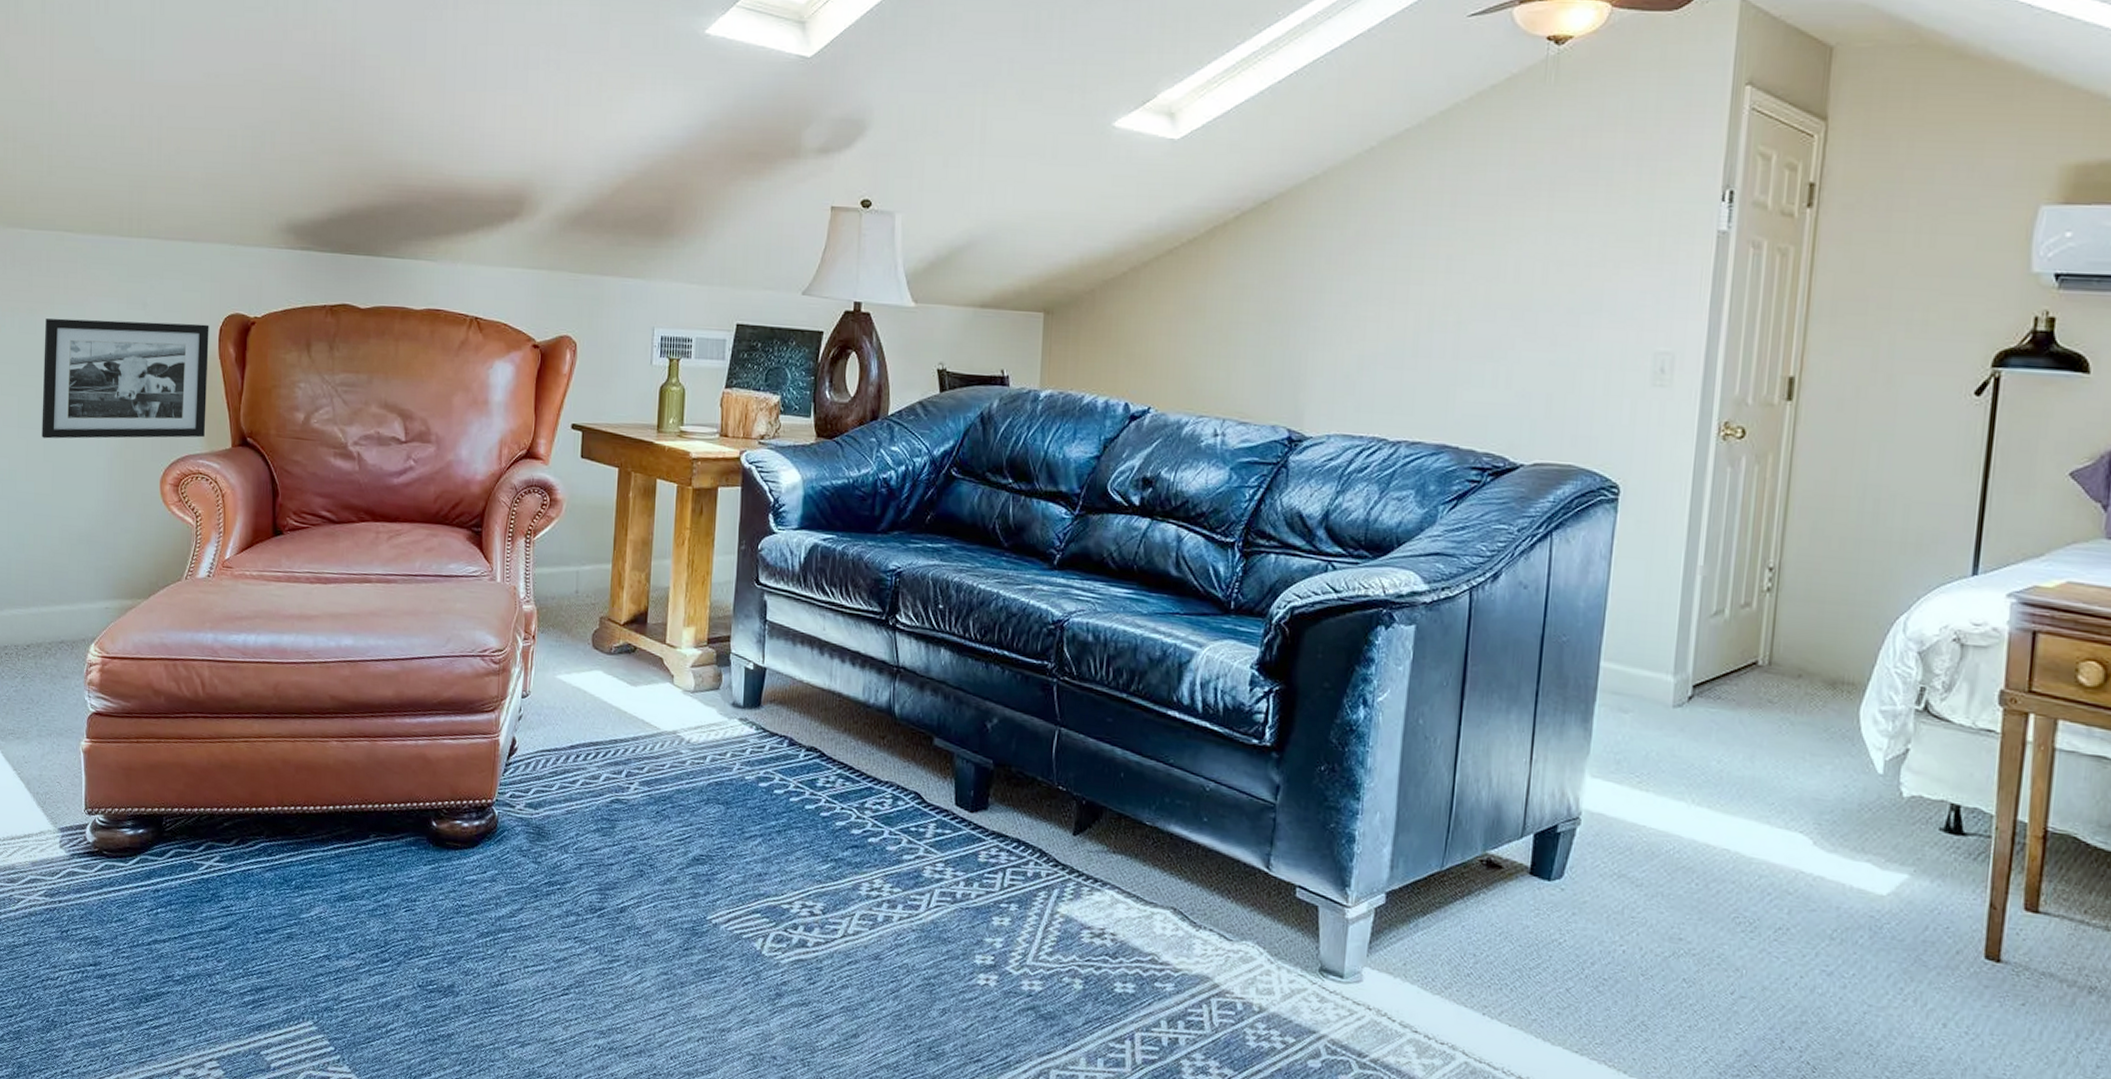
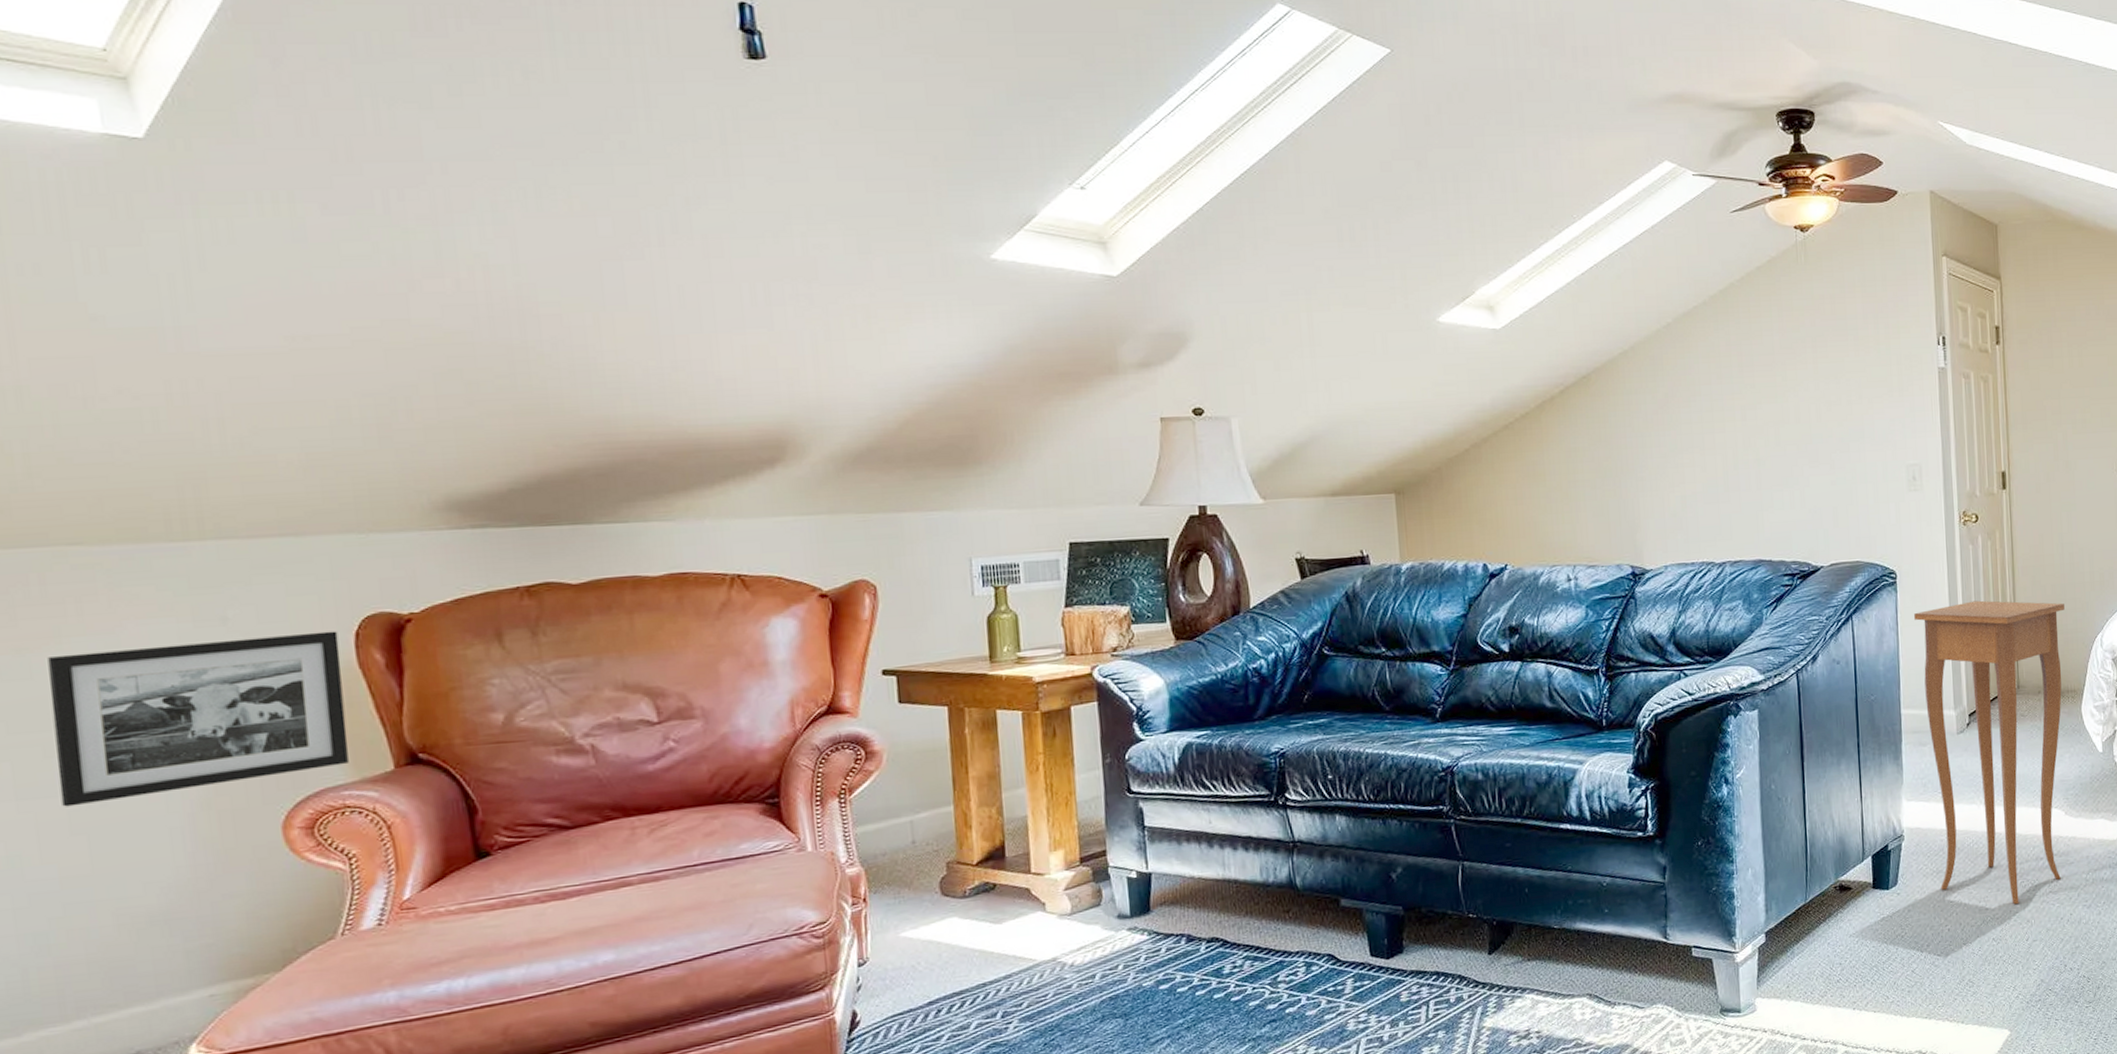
side table: none [1620,540,1856,945] -> present [1914,600,2065,905]

